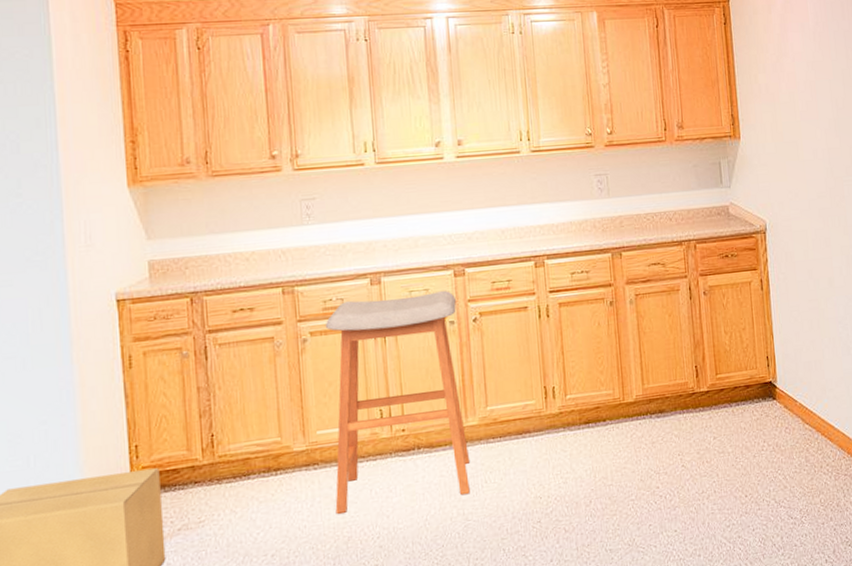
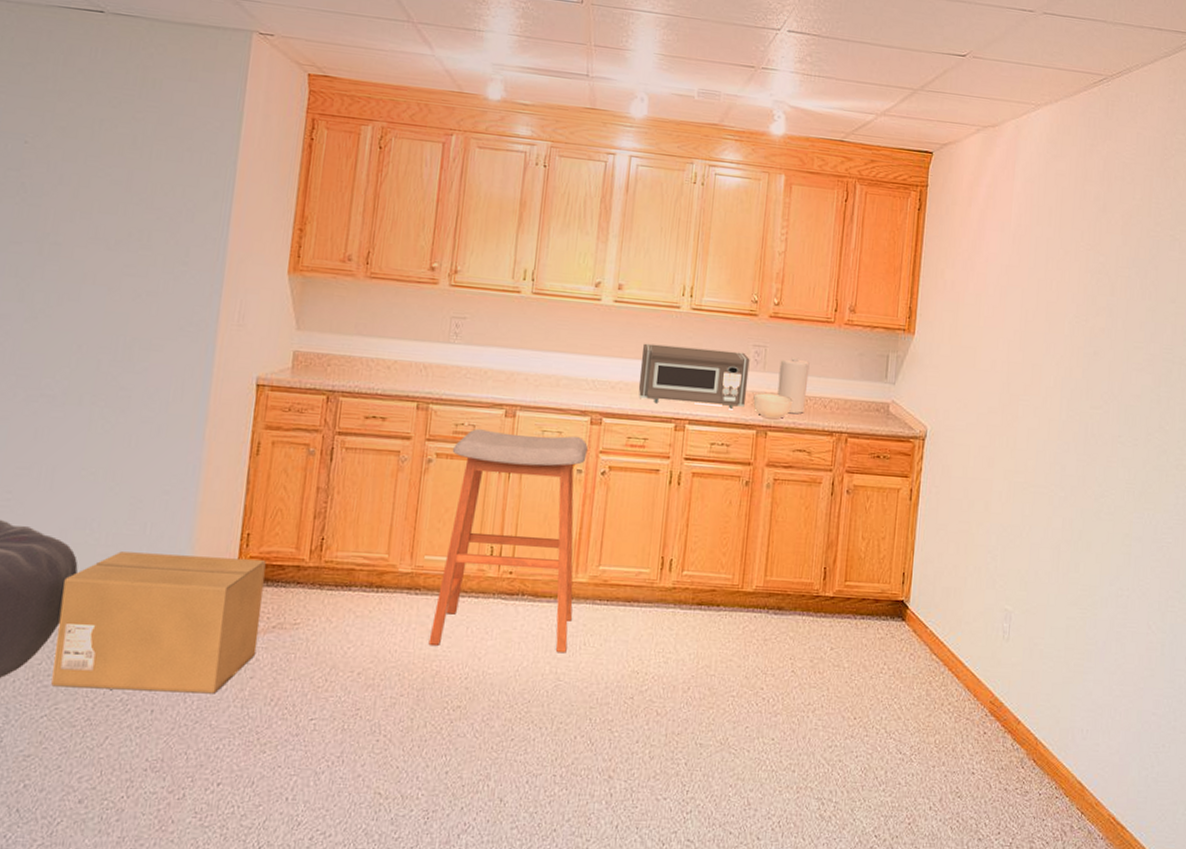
microwave: none [492,183,597,246] -> present [638,343,750,410]
bowl: none [603,216,641,242] -> present [753,393,793,421]
paper towel holder: none [622,179,652,232] -> present [777,357,810,414]

